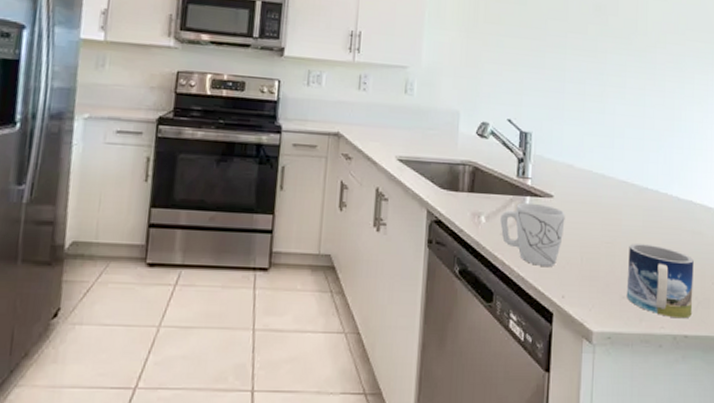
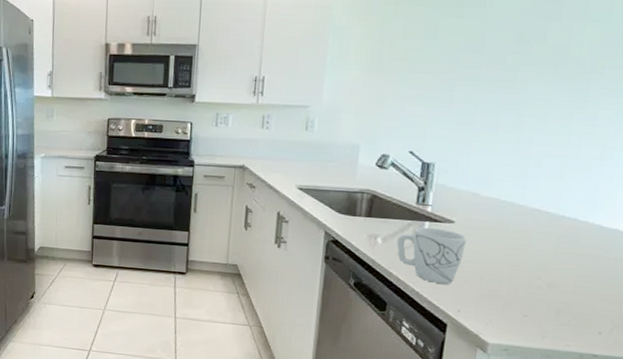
mug: present [626,244,694,319] -> none [528,268,614,340]

